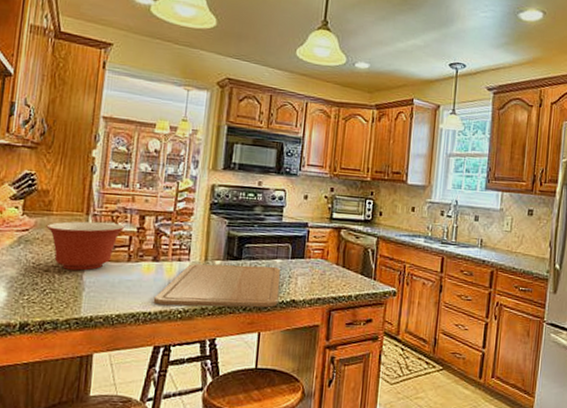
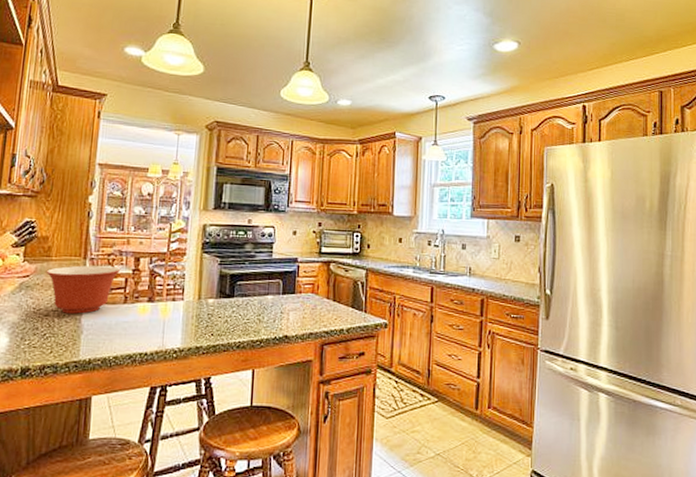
chopping board: present [153,263,281,308] -> none [149,302,273,346]

